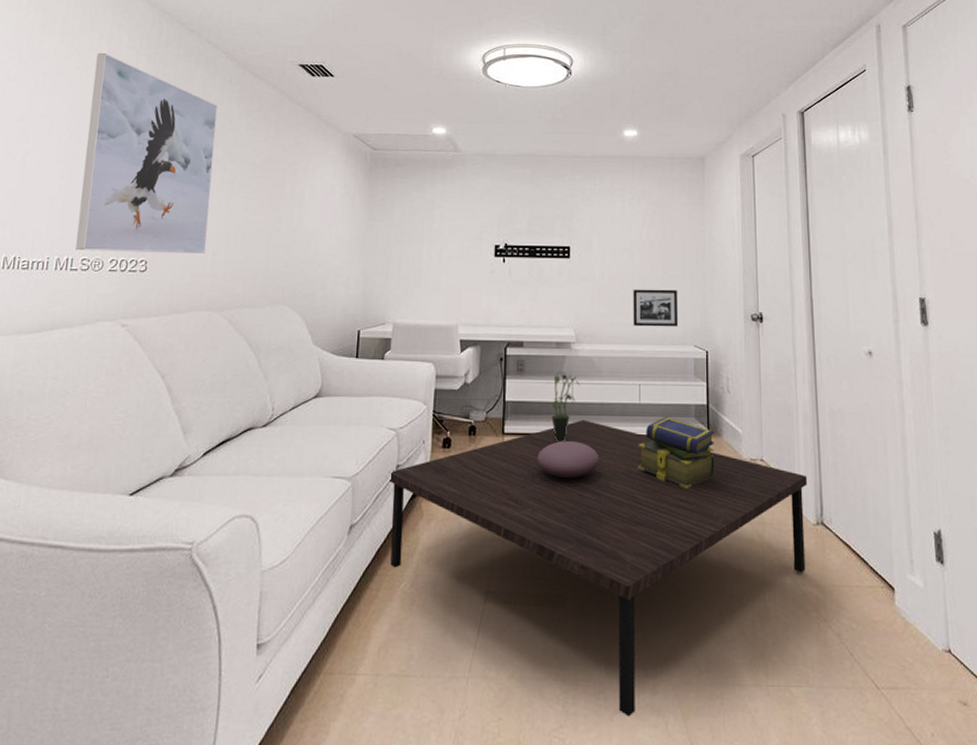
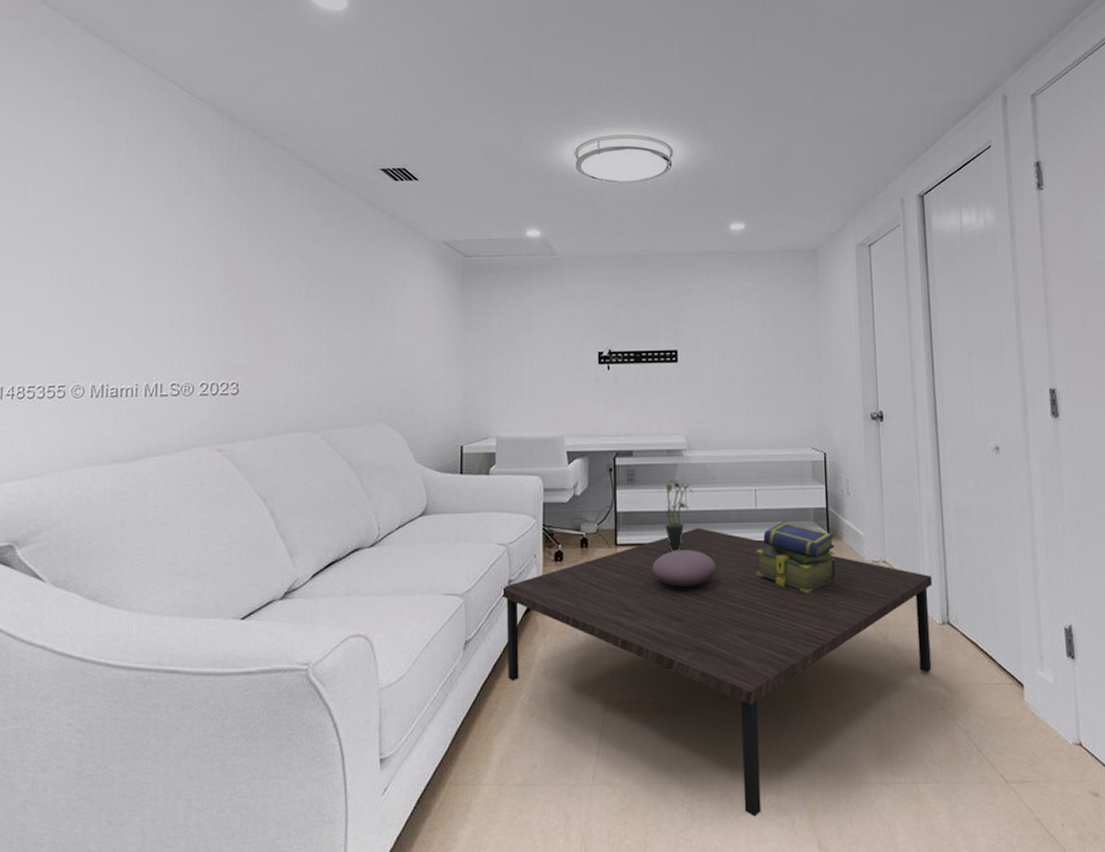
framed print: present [75,53,218,255] -> none [163,166,298,376]
picture frame: present [633,289,679,327] -> none [745,391,795,431]

